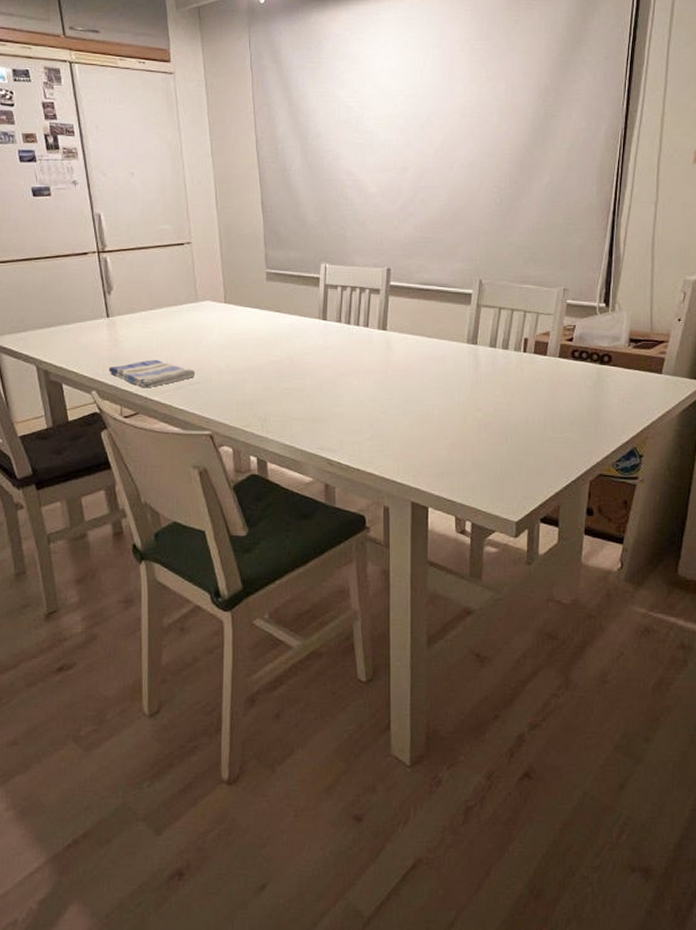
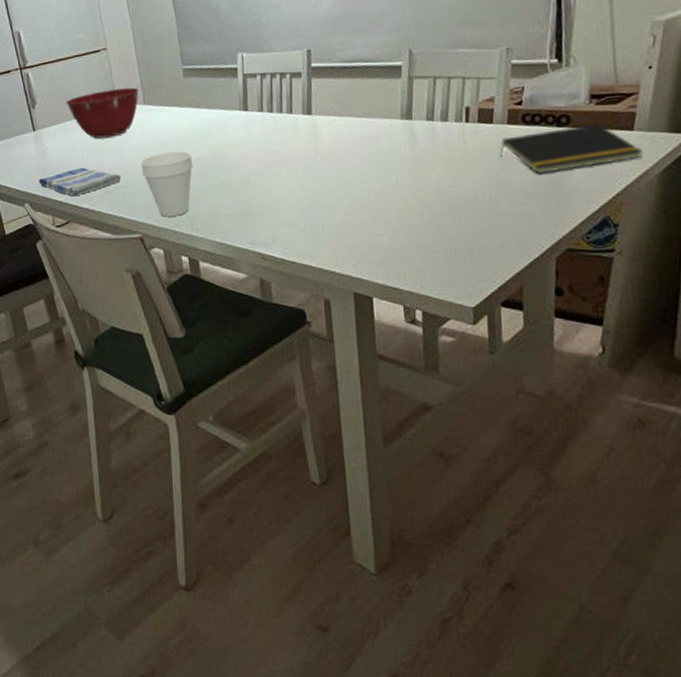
mixing bowl: none [144,284,221,332] -> present [66,87,139,139]
cup: none [216,352,269,416] -> present [140,151,193,217]
notepad: none [550,364,667,405] -> present [500,123,643,174]

